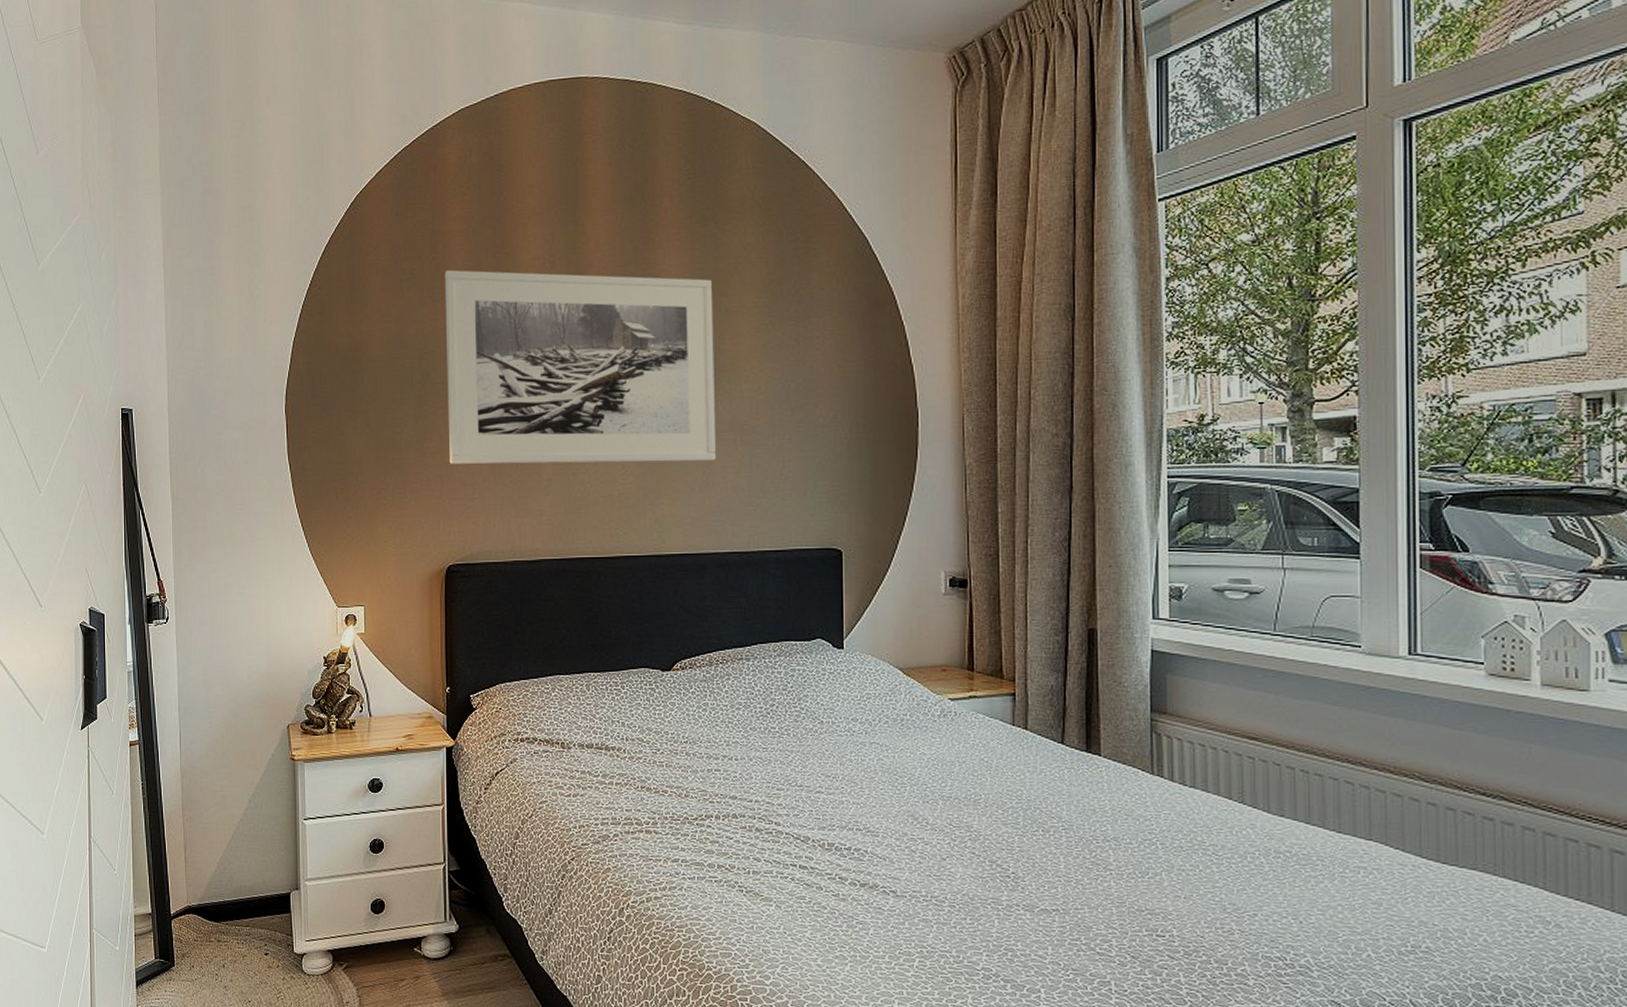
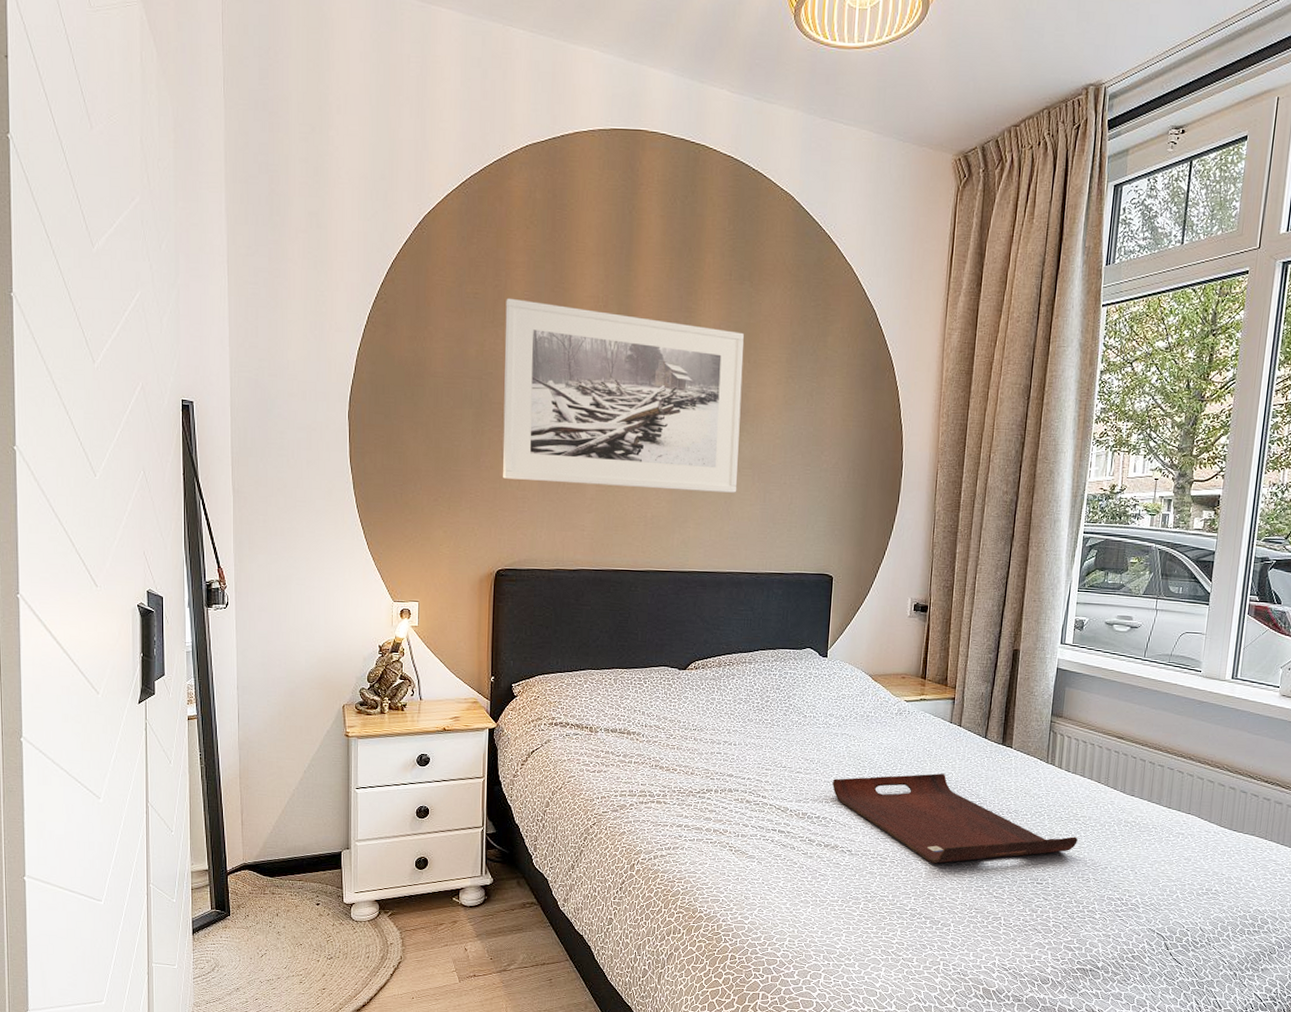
serving tray: none [864,791,1208,908] -> present [832,773,1078,864]

